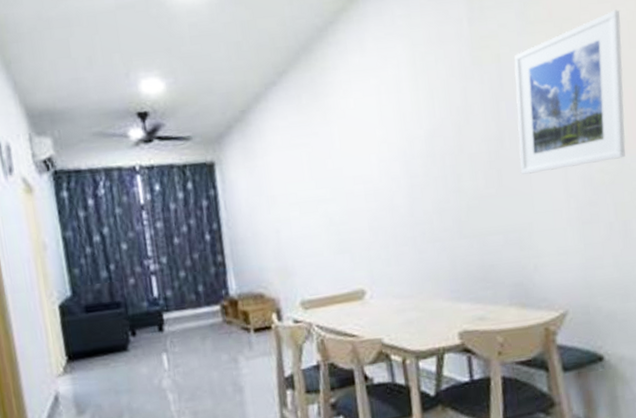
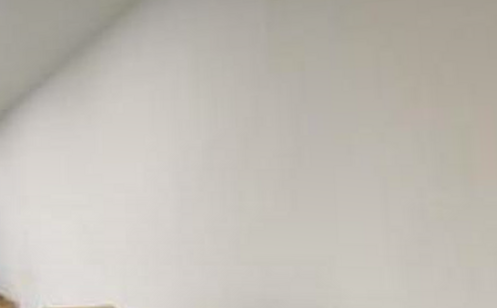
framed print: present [514,9,626,175] -> none [322,13,478,200]

